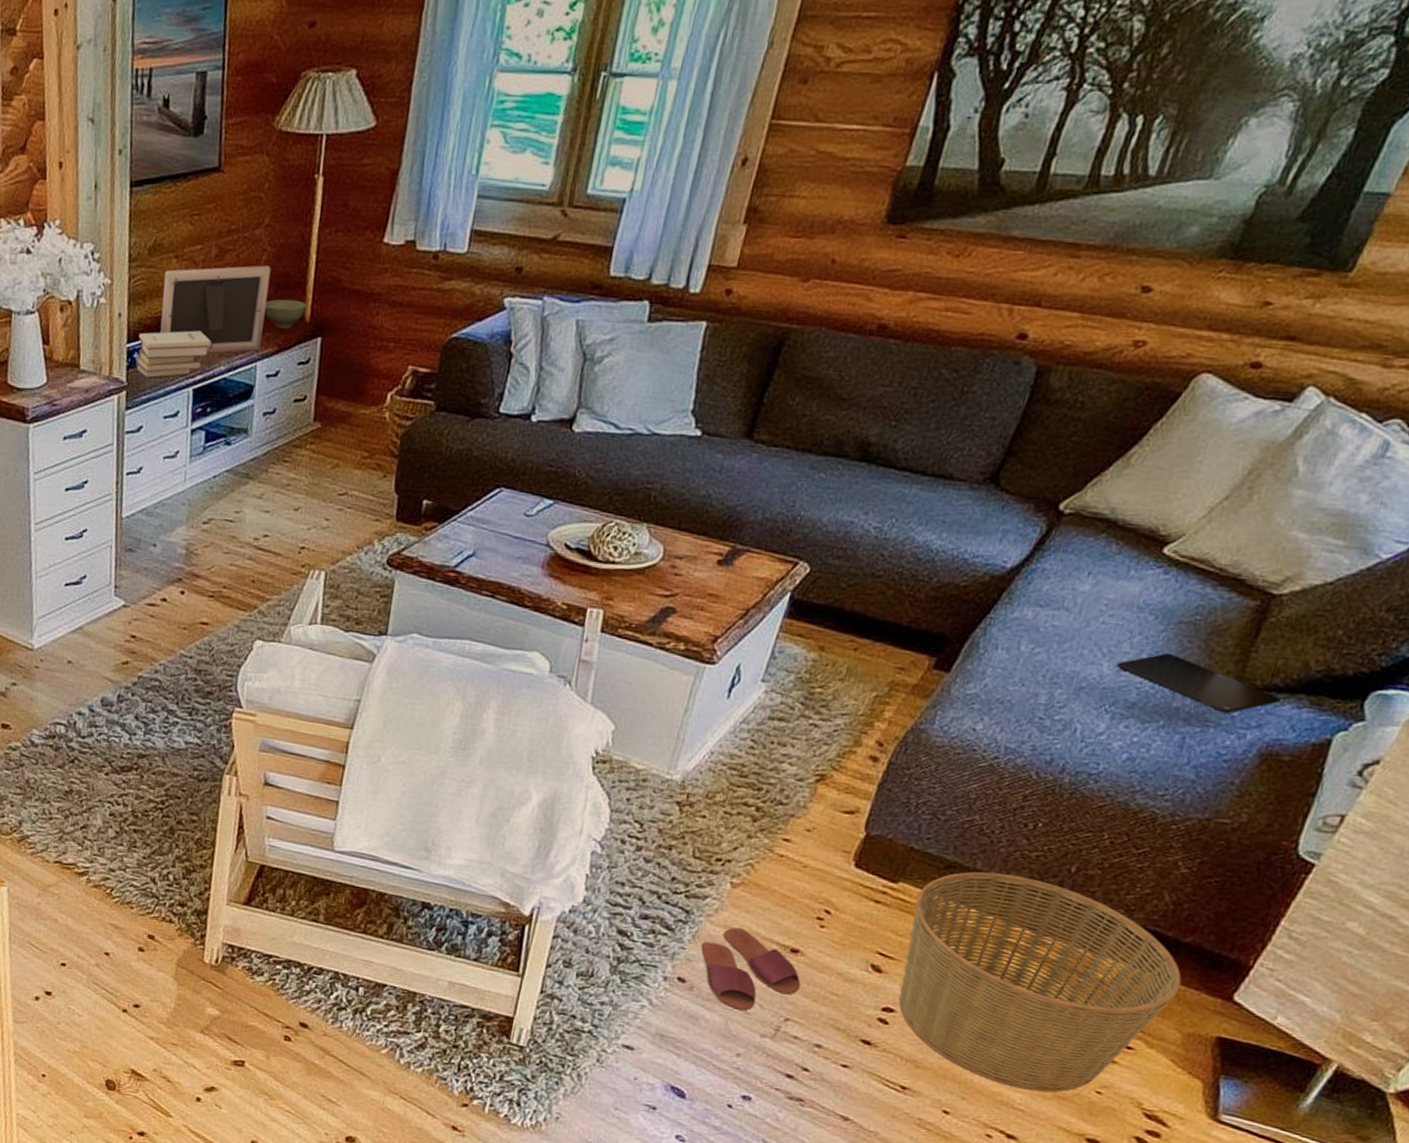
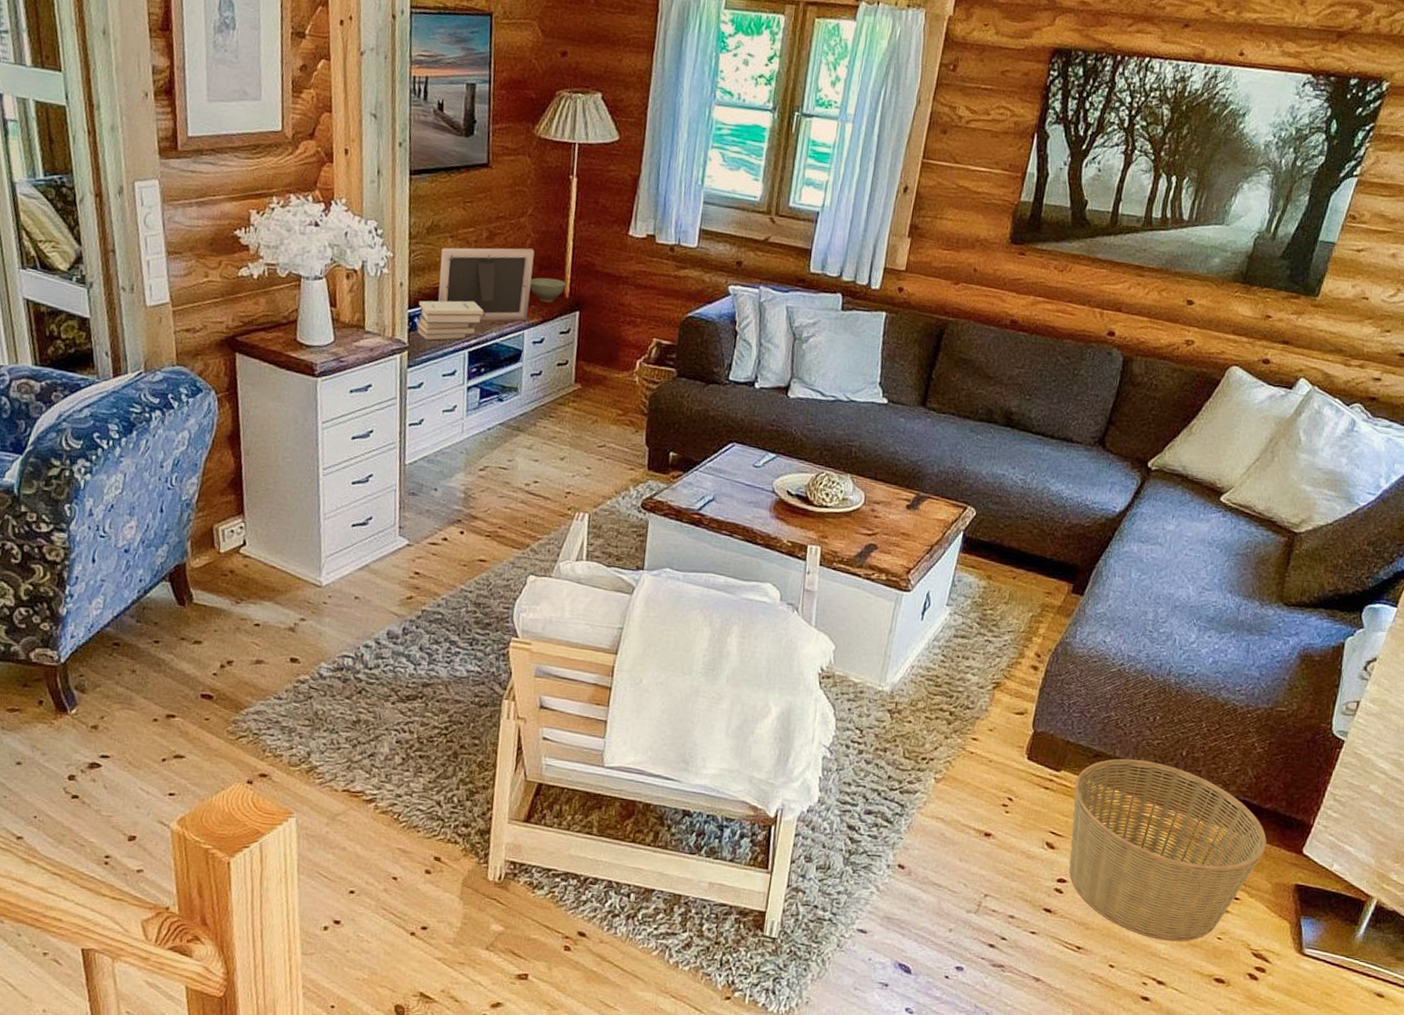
slippers: present [701,927,801,1011] -> none [915,817,994,890]
tablet: present [1116,652,1281,714] -> none [1198,578,1309,625]

